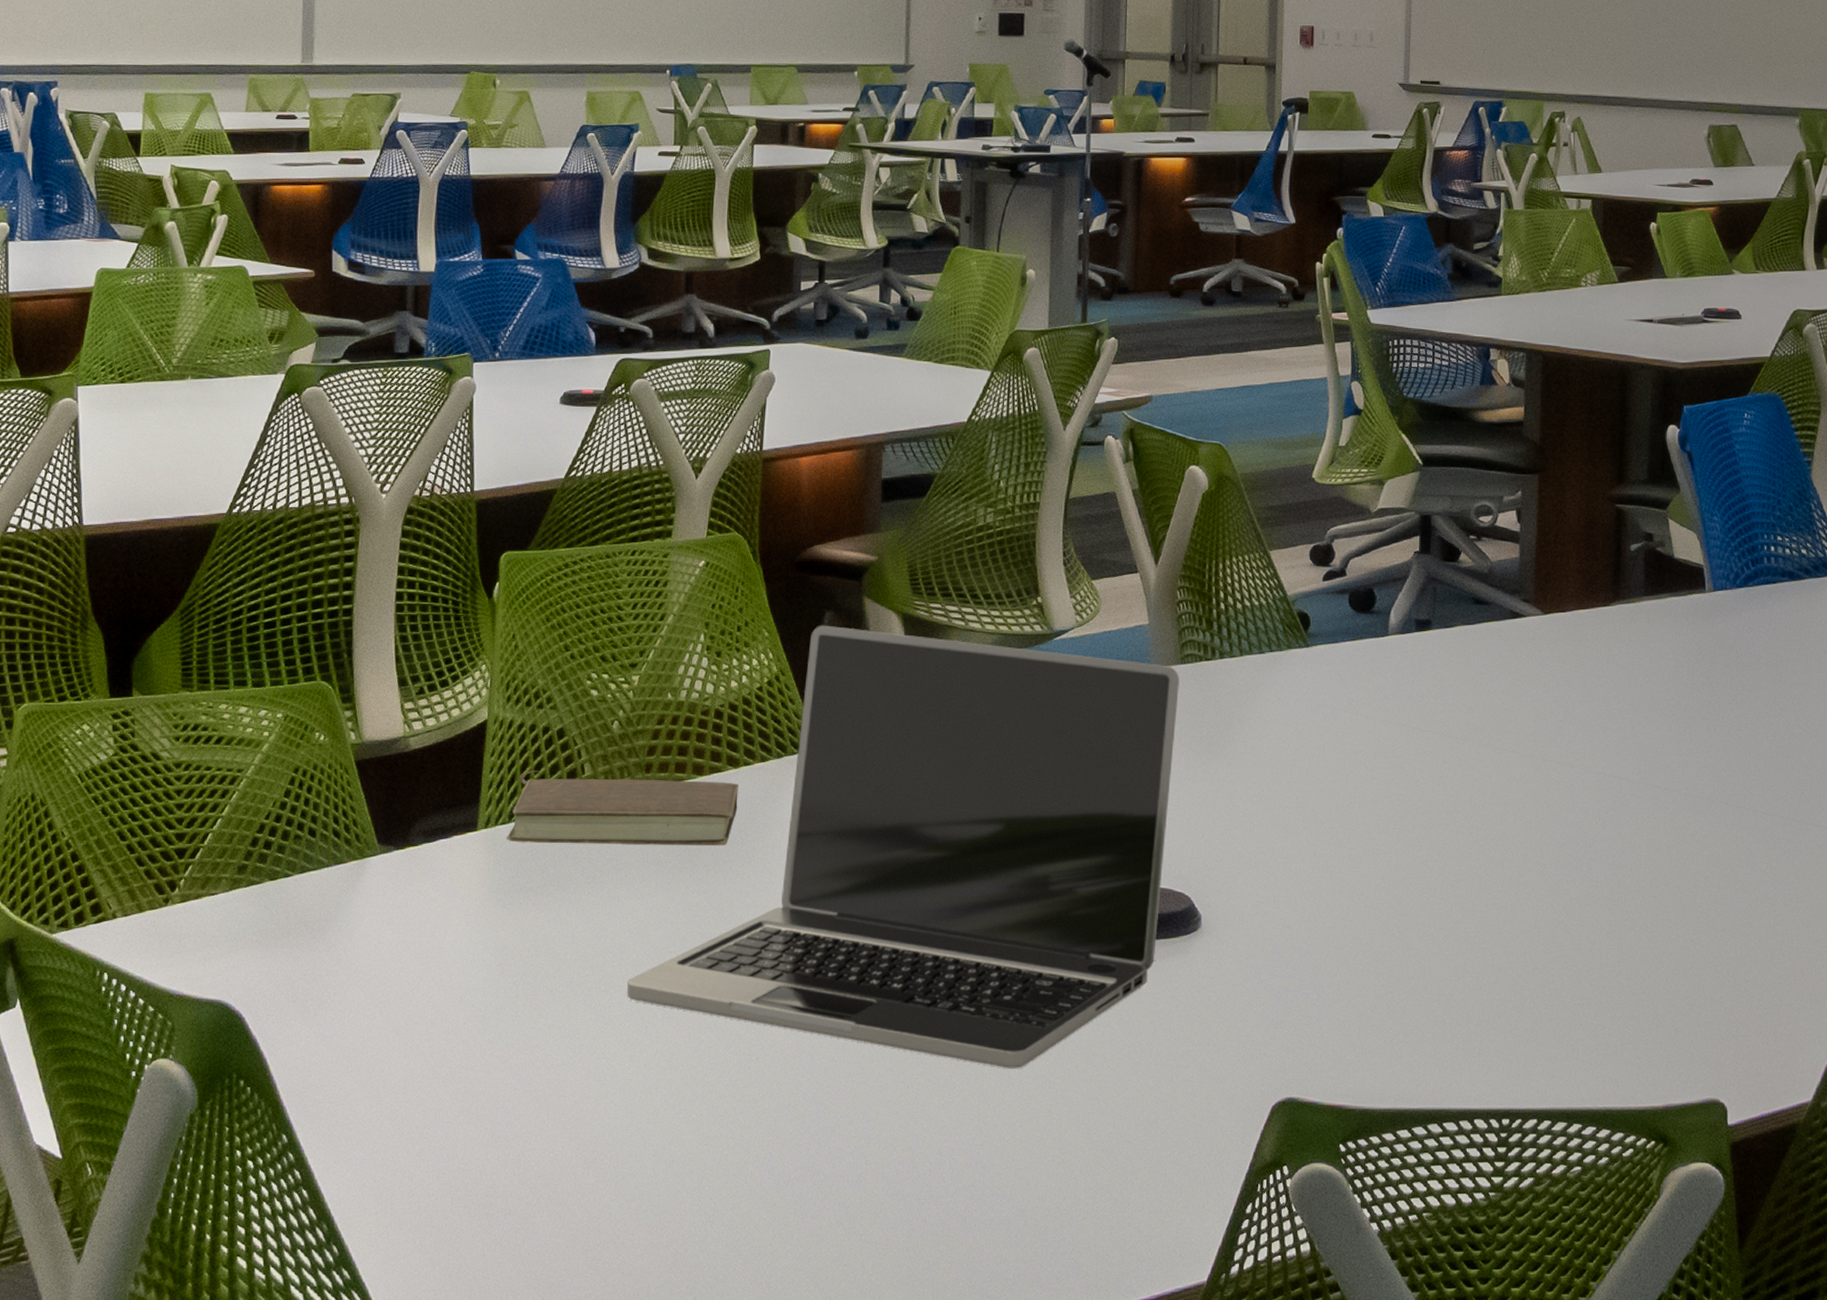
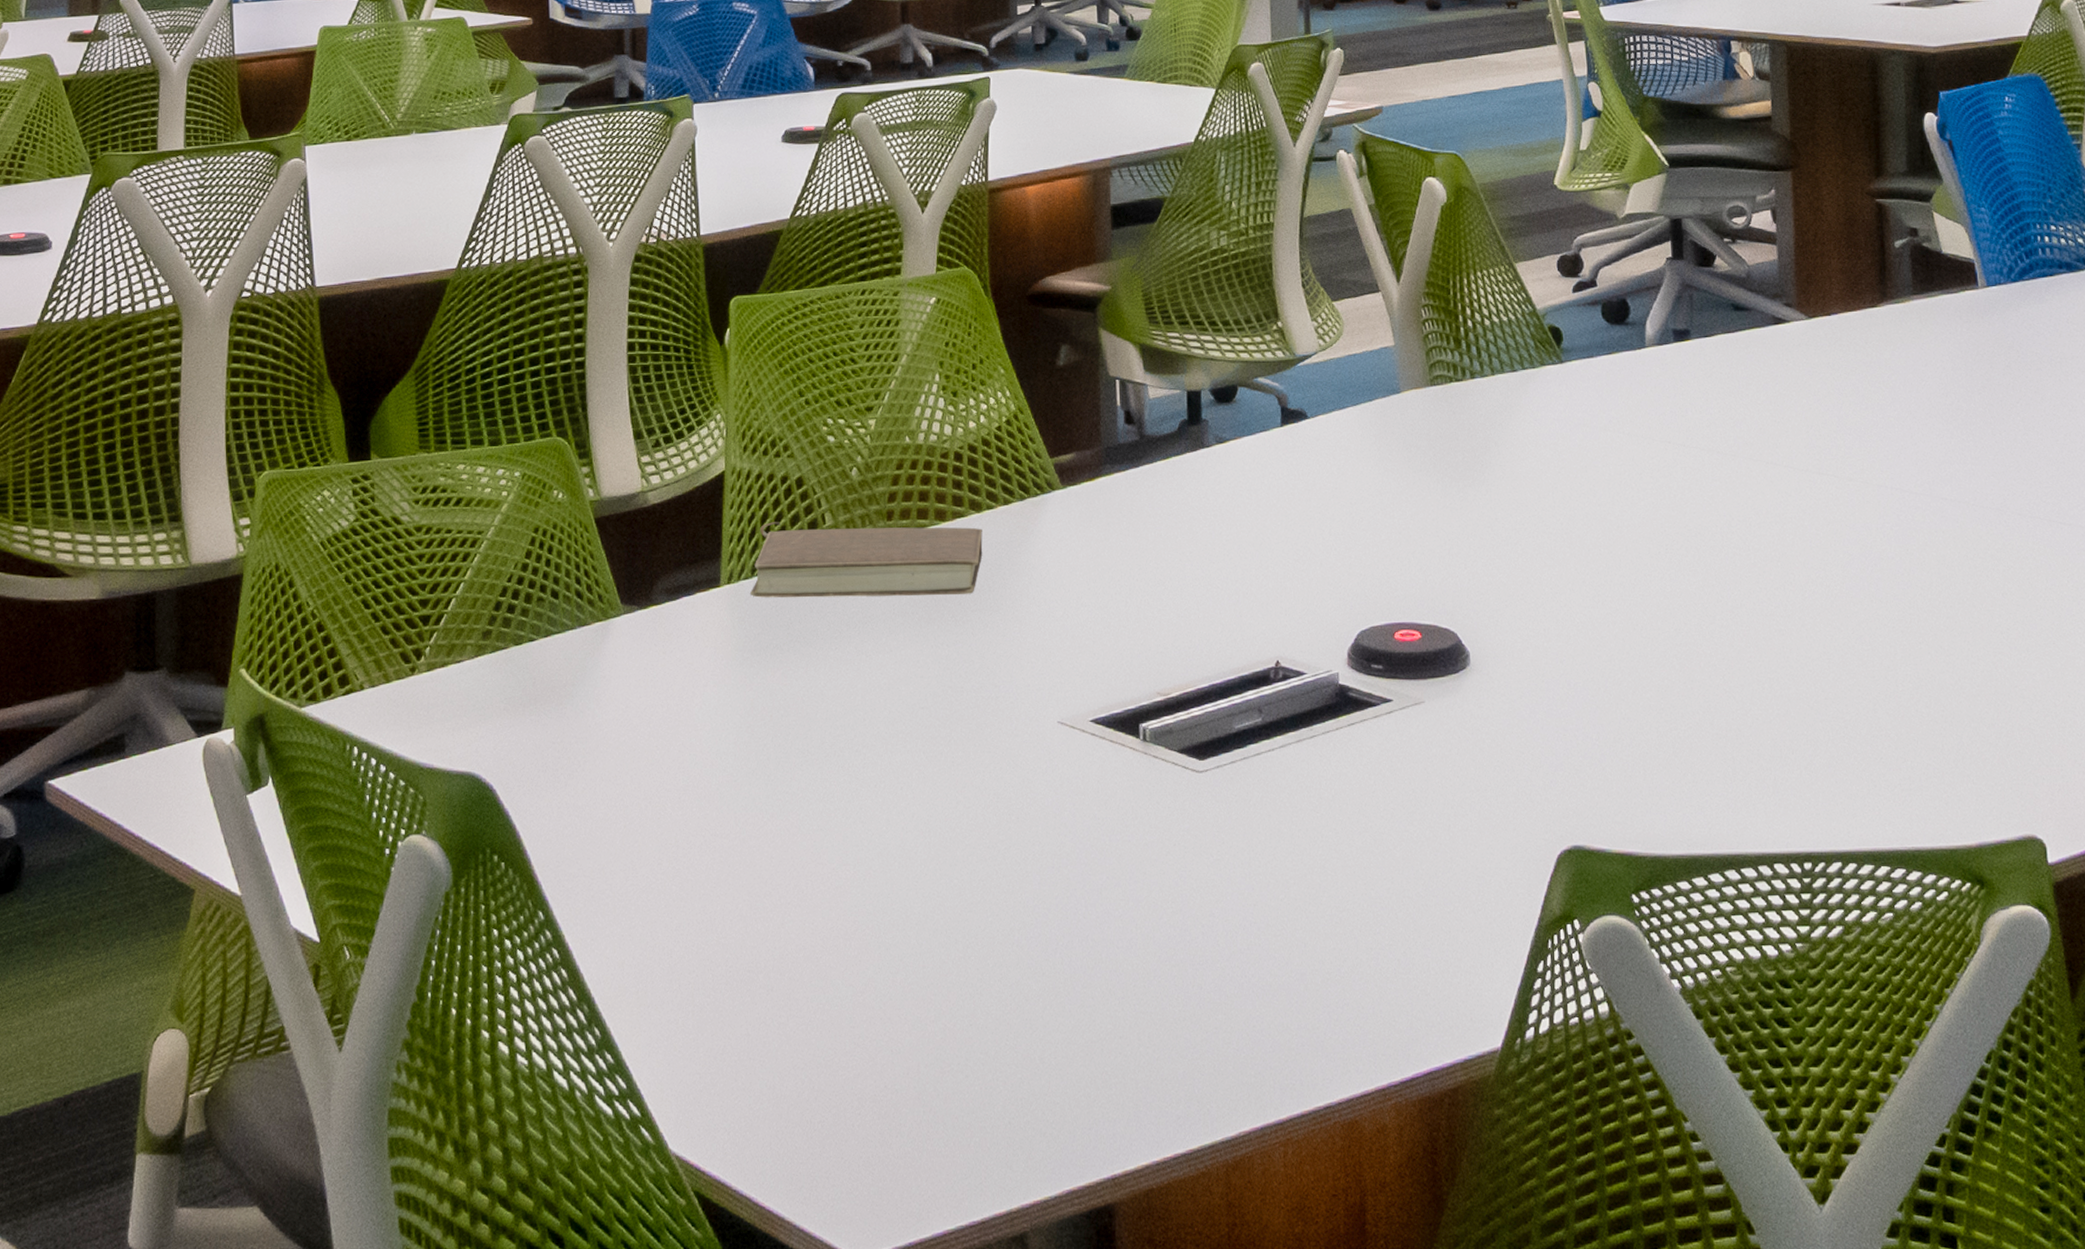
laptop: present [627,625,1179,1069] -> none [880,359,1430,822]

